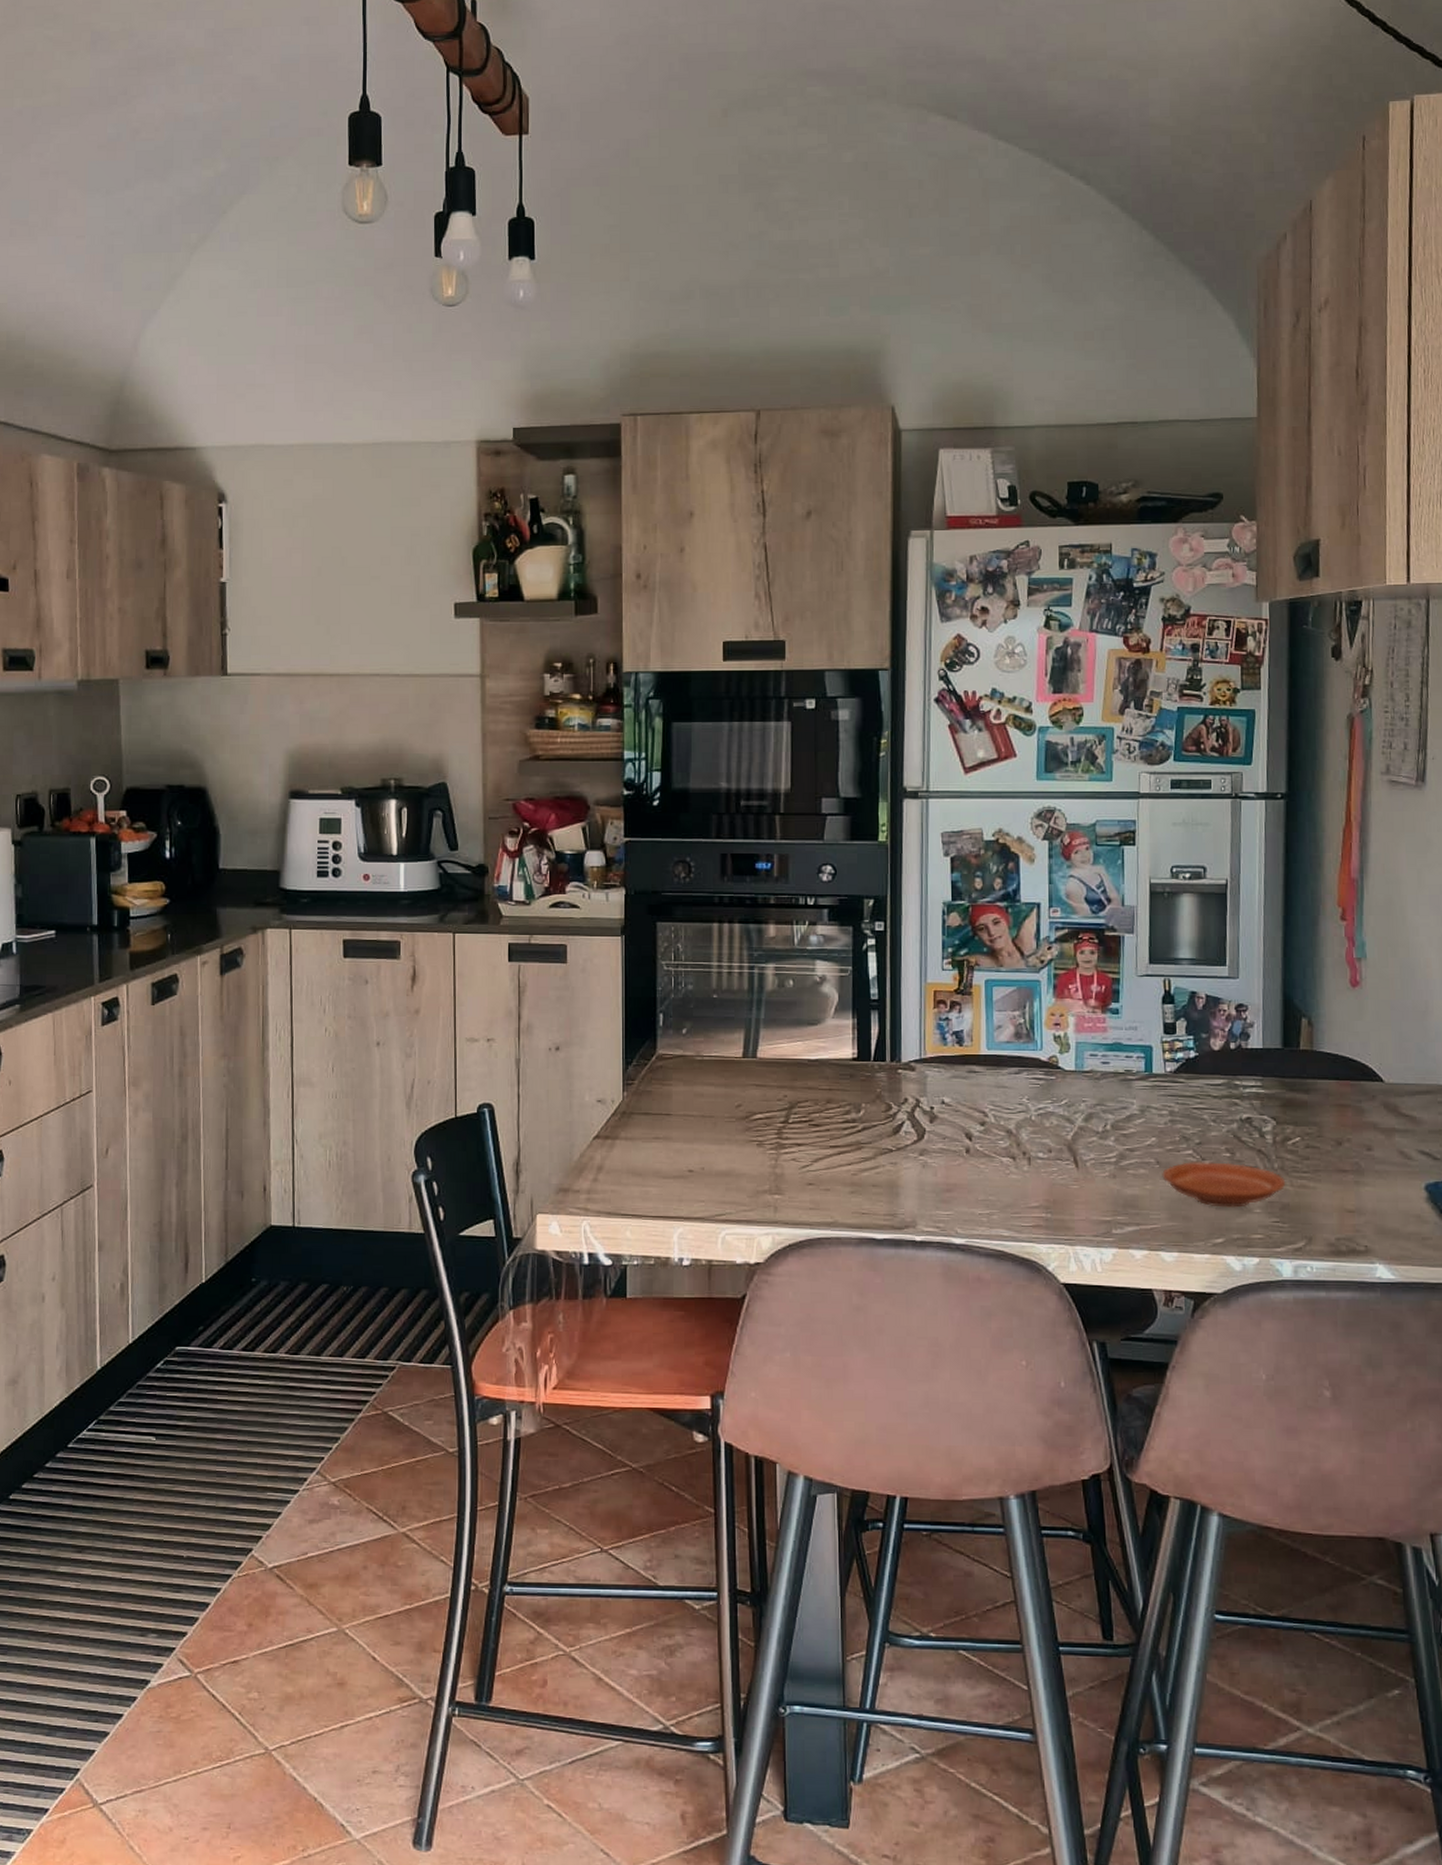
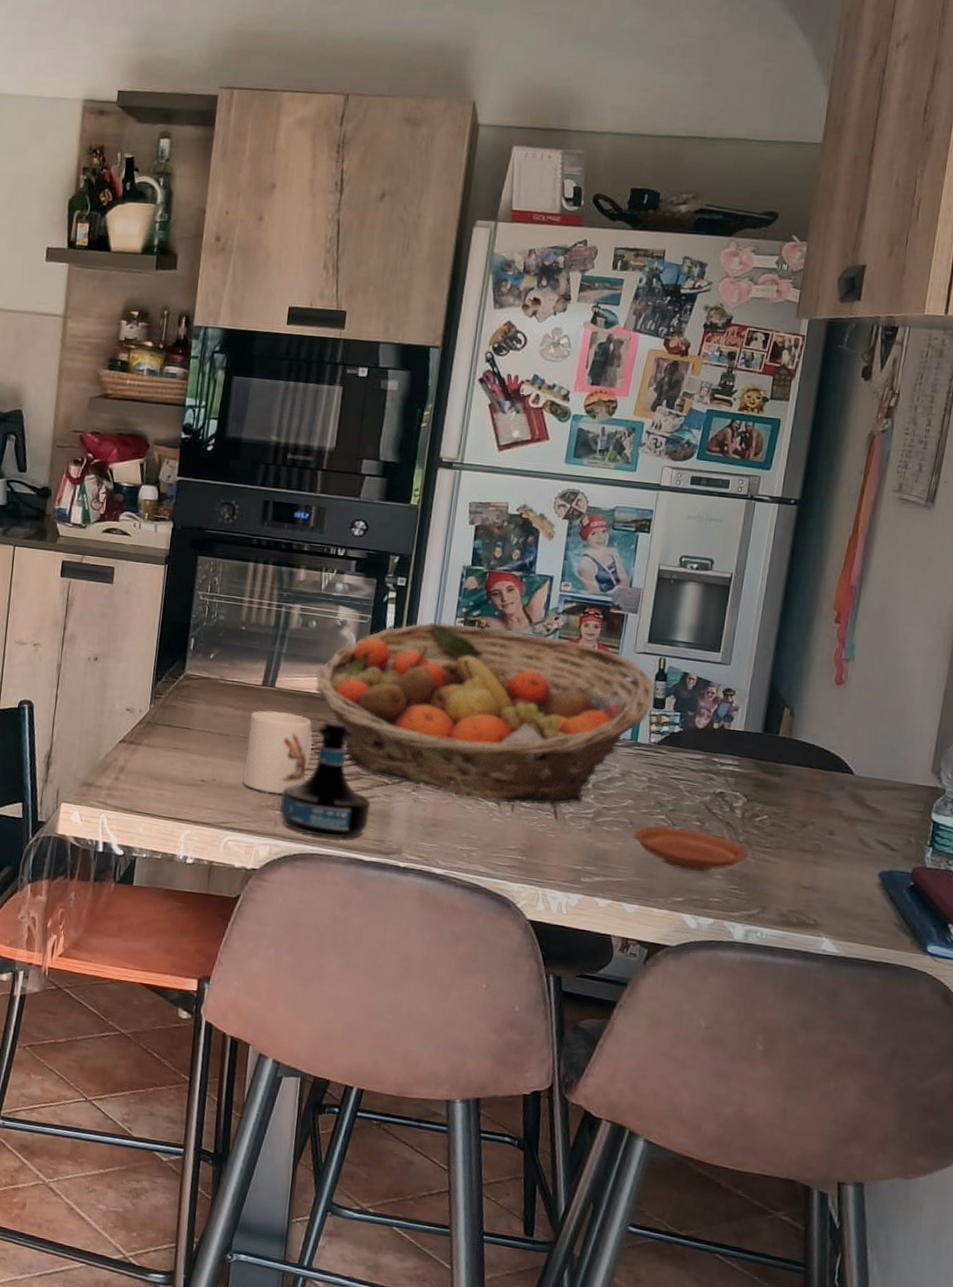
mug: none [734,1083,806,1176] -> present [243,710,313,794]
tequila bottle: none [779,1088,877,1218] -> present [280,720,372,839]
fruit basket: none [800,966,1163,1156] -> present [315,623,655,805]

